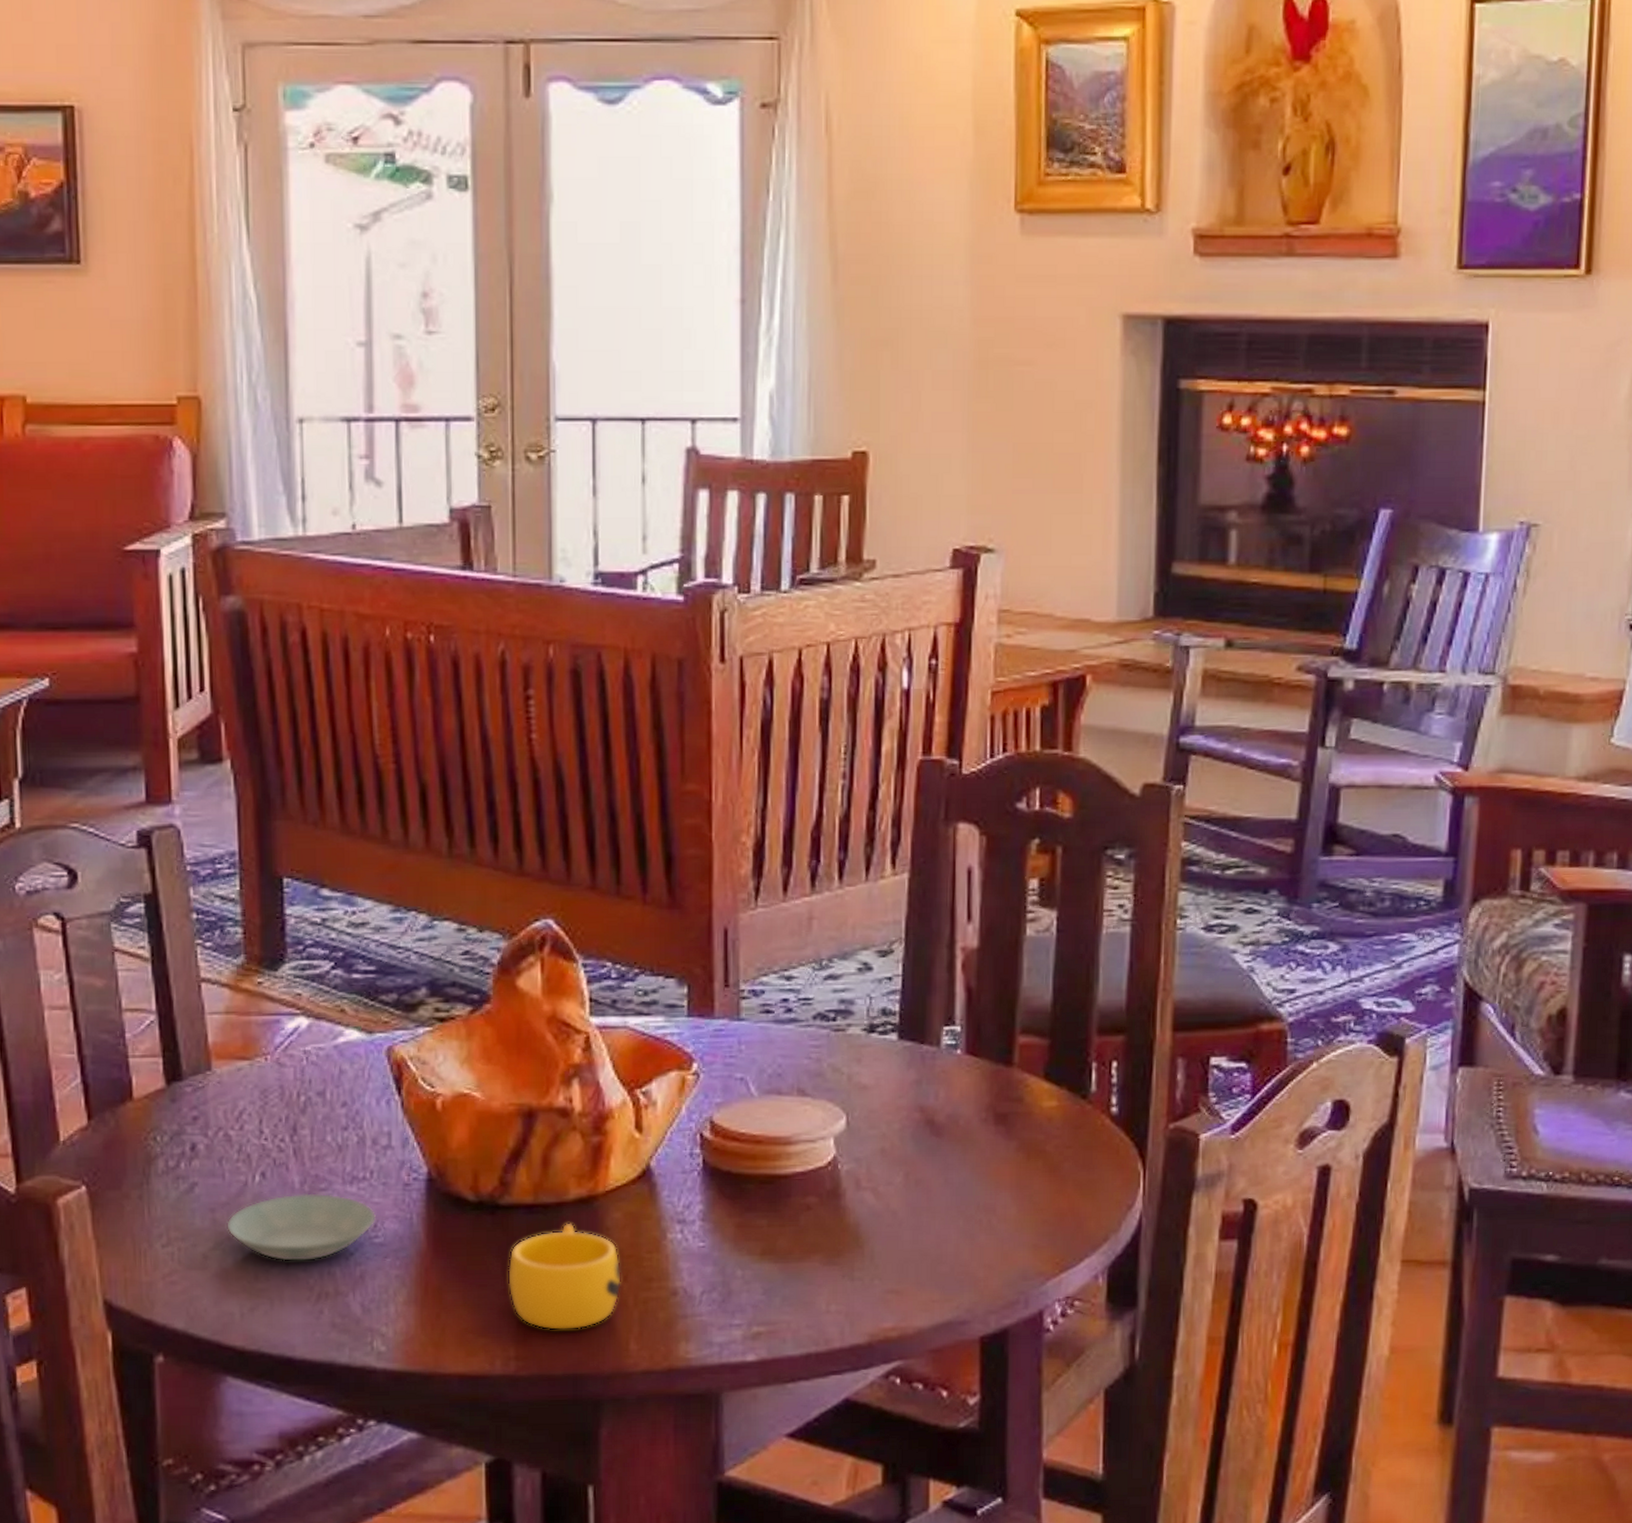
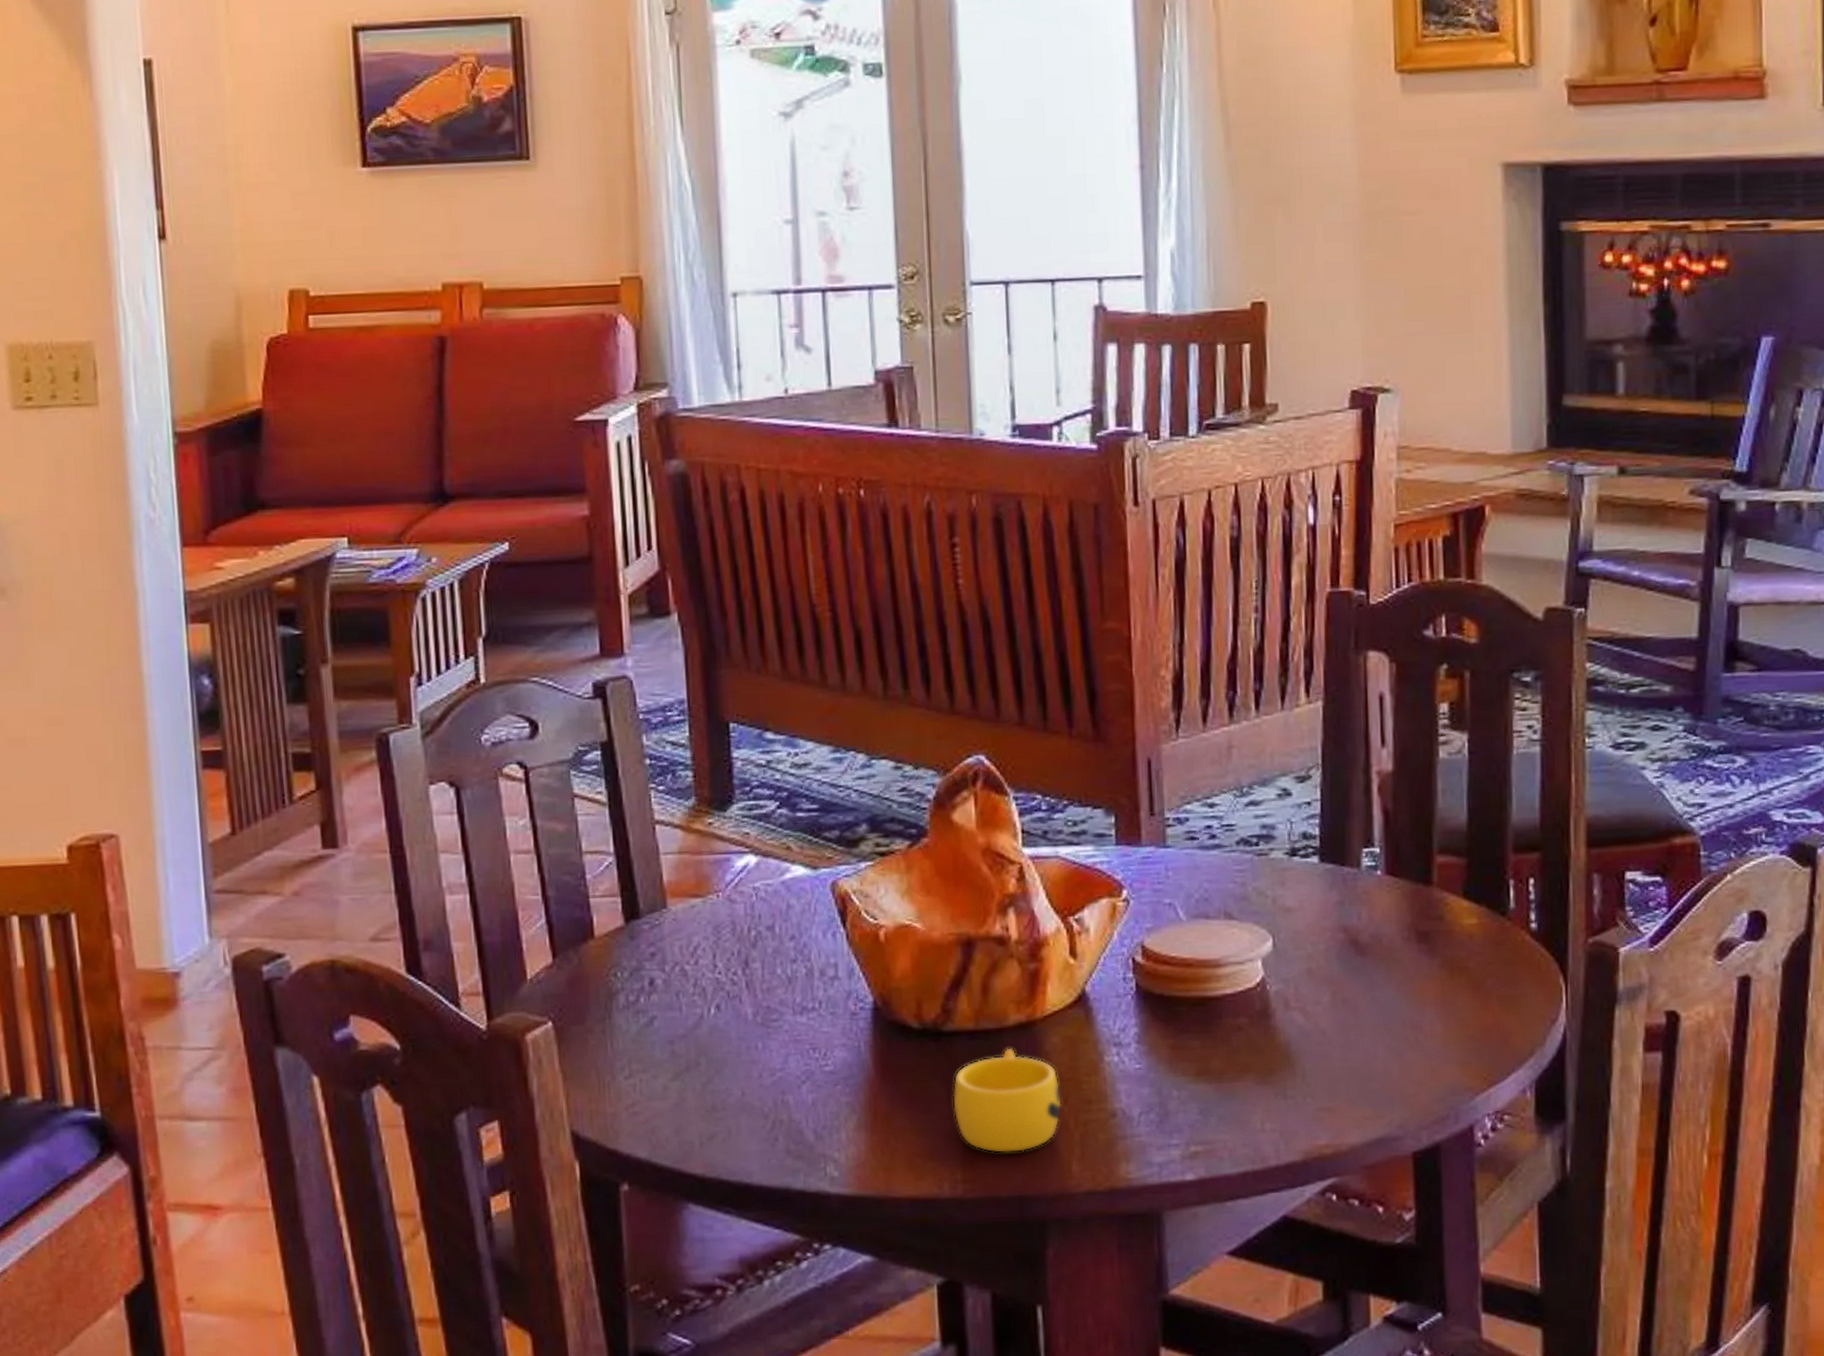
saucer: present [227,1193,377,1262] -> none [685,1023,827,1091]

